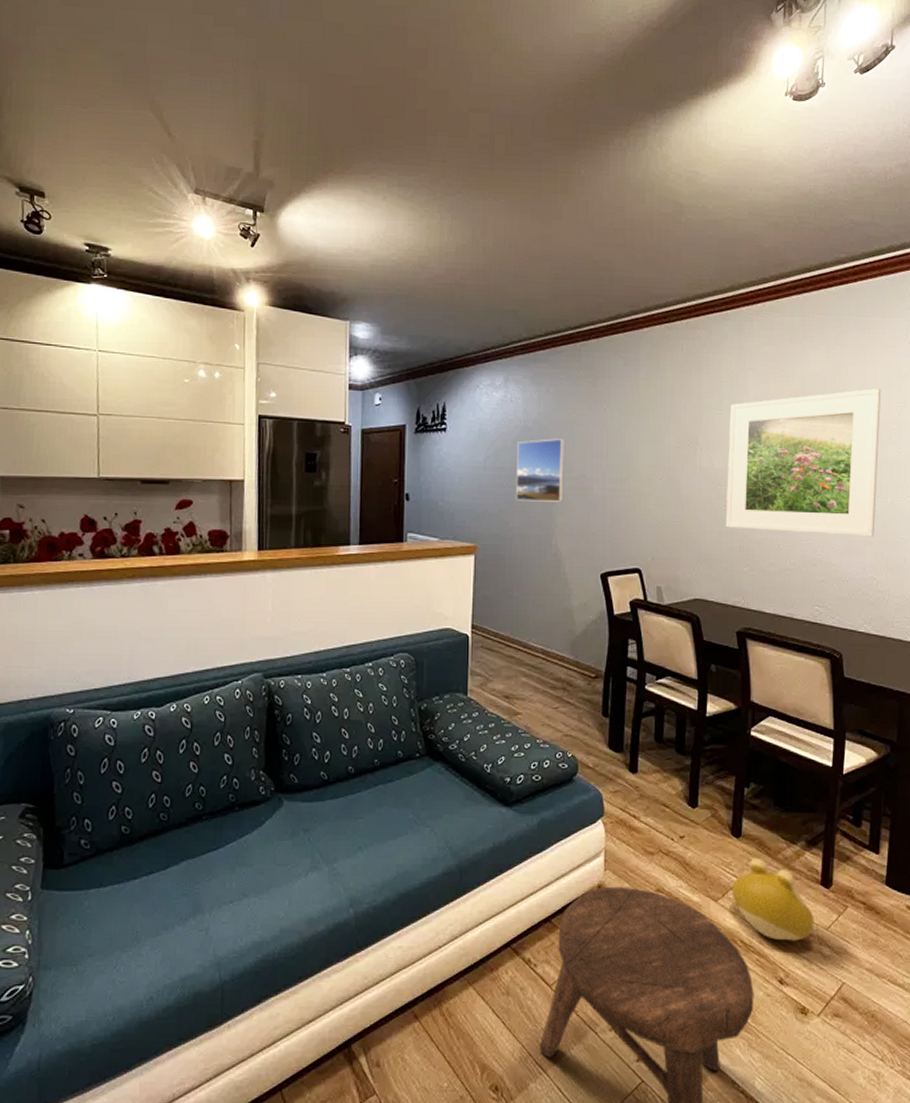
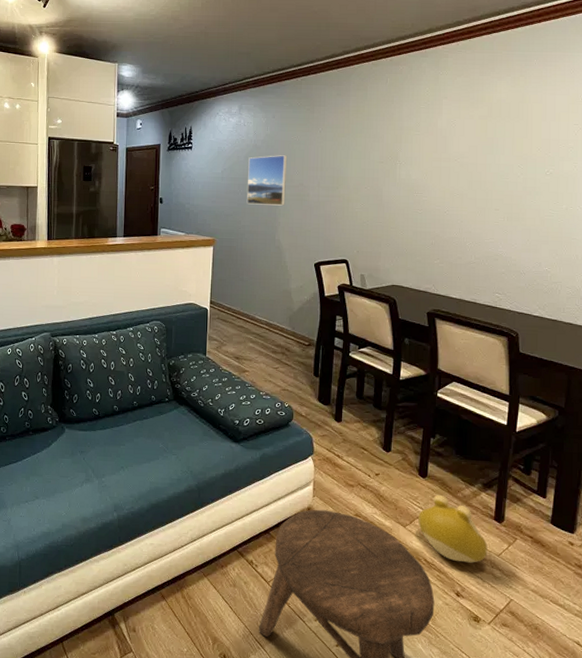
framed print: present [725,388,881,537] -> none [420,113,560,237]

